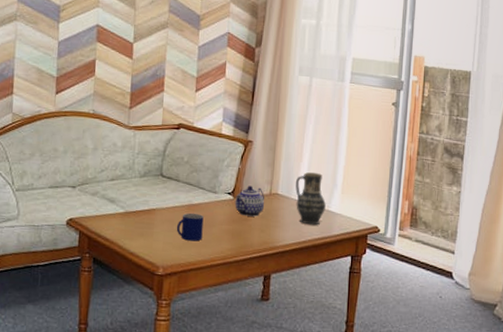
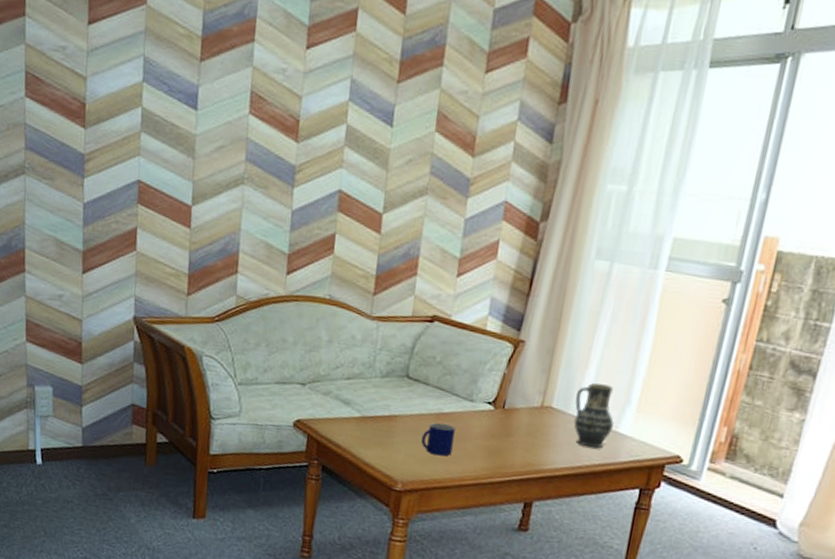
teapot: present [235,185,265,217] -> none [495,395,534,433]

